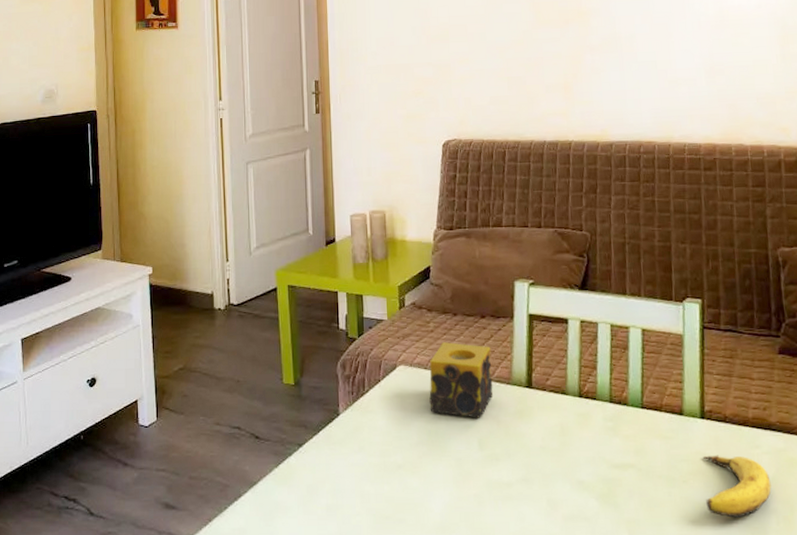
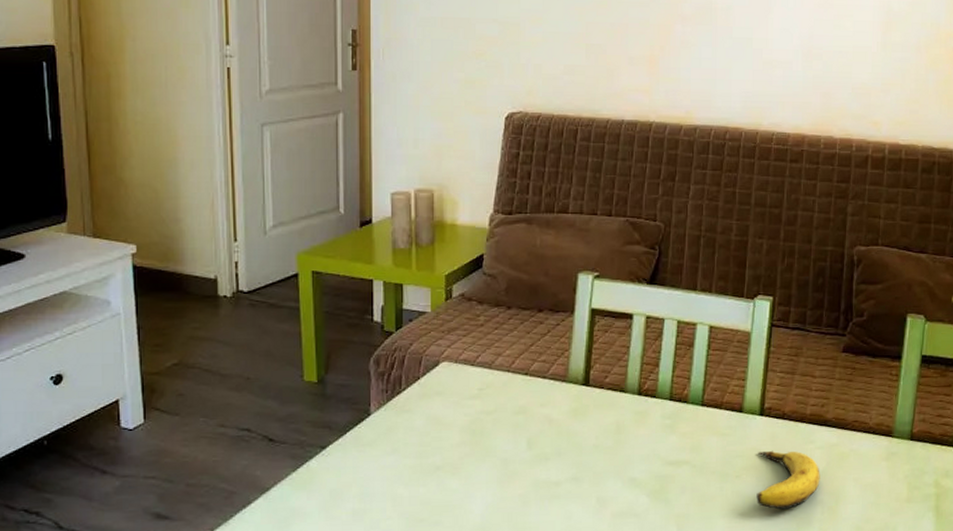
candle: present [429,342,493,418] -> none [475,337,547,417]

